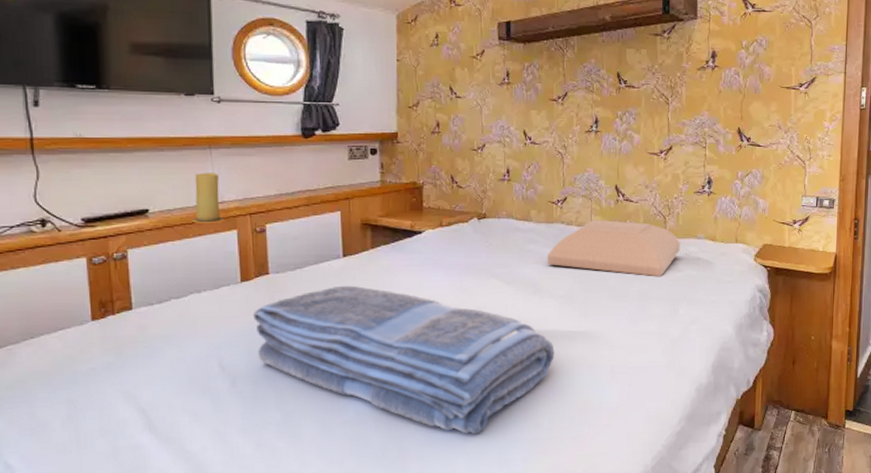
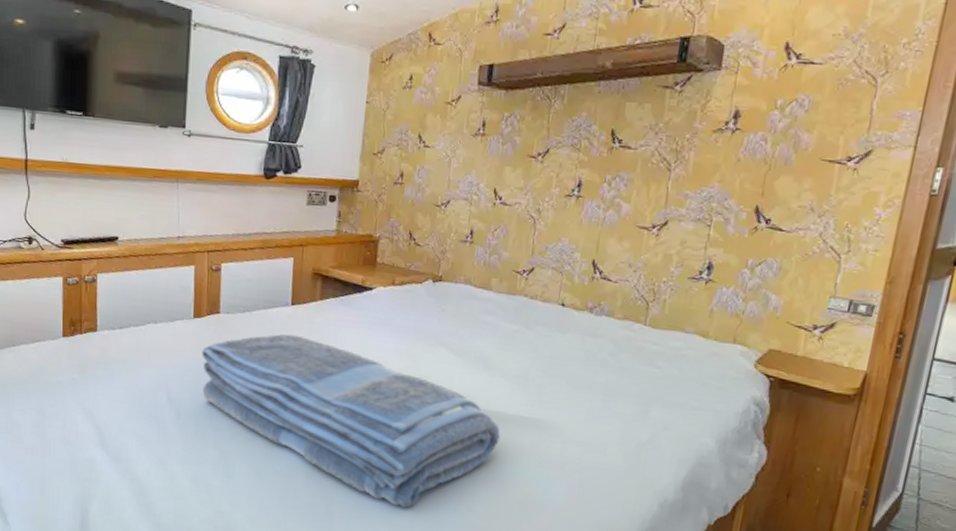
candle: present [192,173,225,223] -> none [155,205,184,257]
cushion: present [547,220,680,277] -> none [503,297,663,371]

